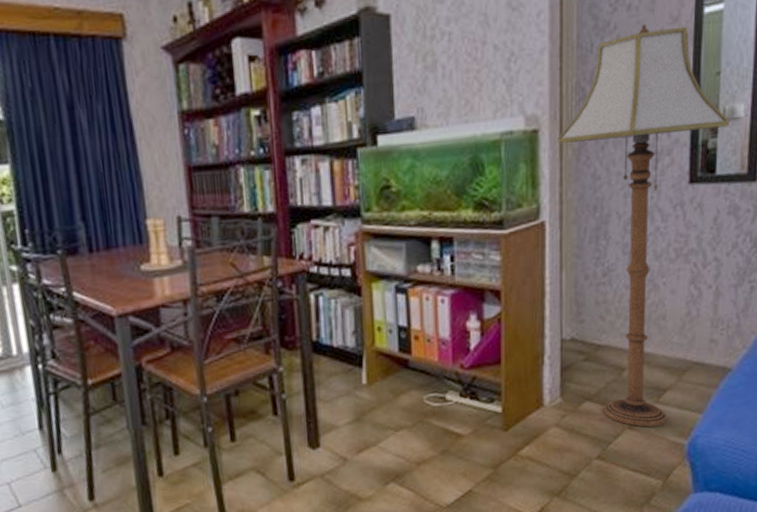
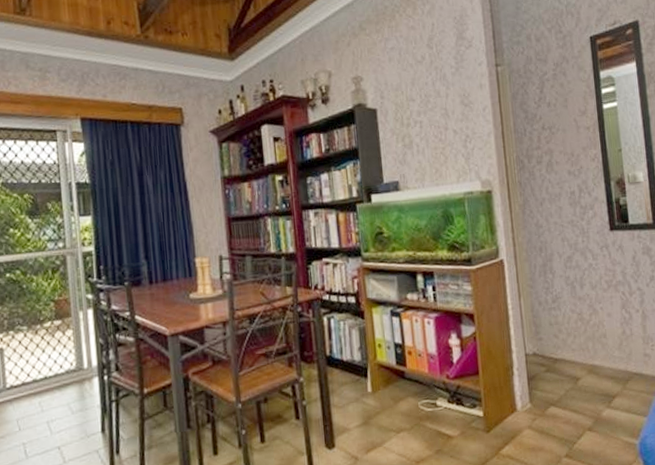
floor lamp: present [557,23,730,427] -> none [507,115,634,429]

